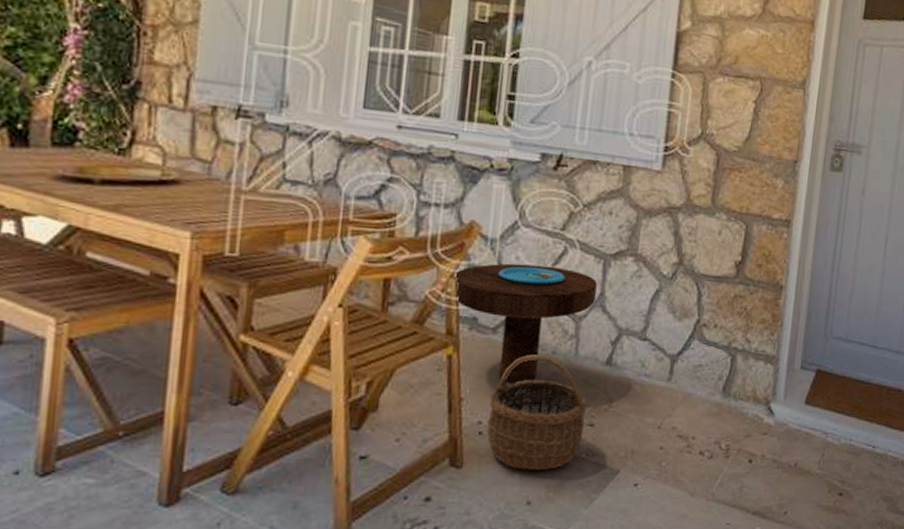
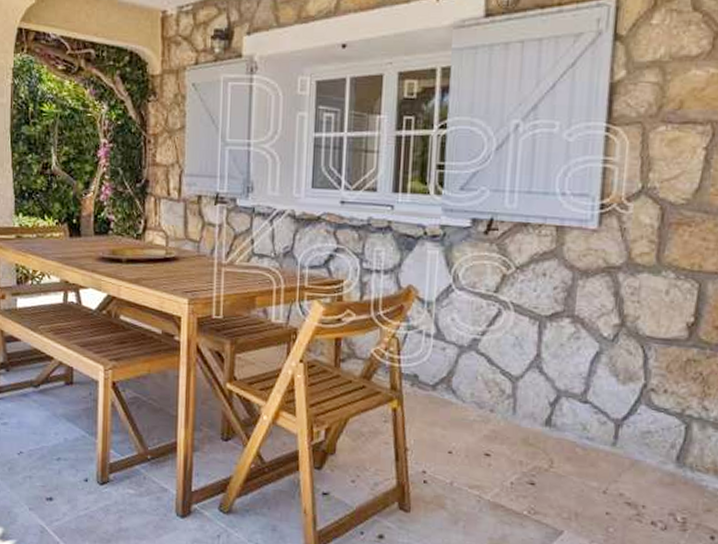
side table: present [453,263,597,383] -> none [395,324,533,438]
wicker basket: present [487,354,588,470] -> none [431,411,528,523]

